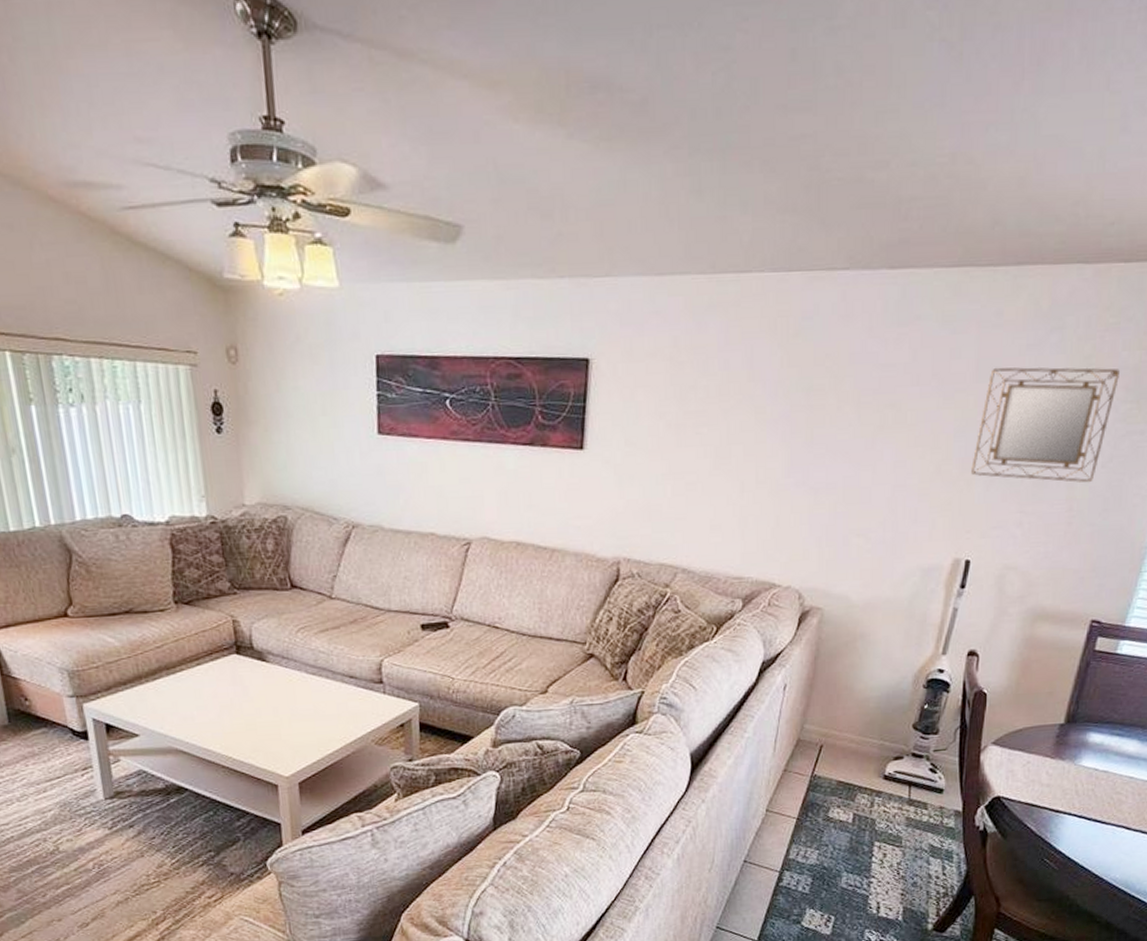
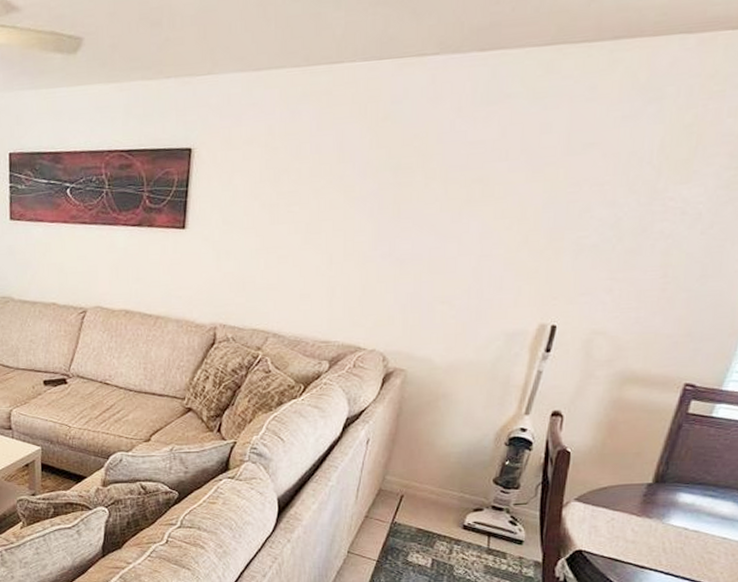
home mirror: present [971,367,1120,483] -> none [560,136,724,250]

